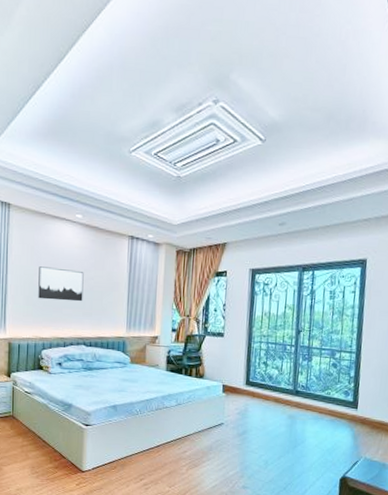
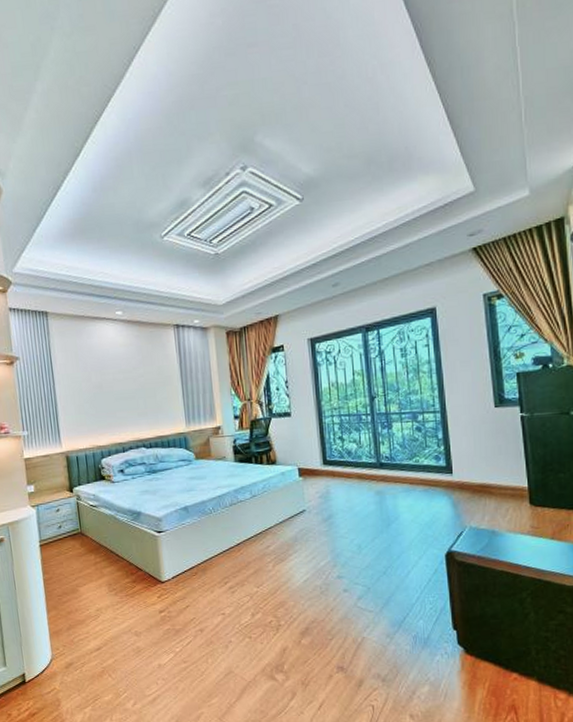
wall art: present [38,266,84,302] -> none [86,370,136,406]

